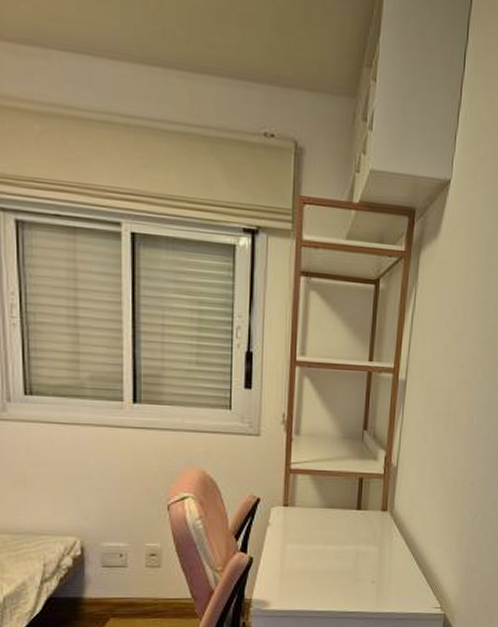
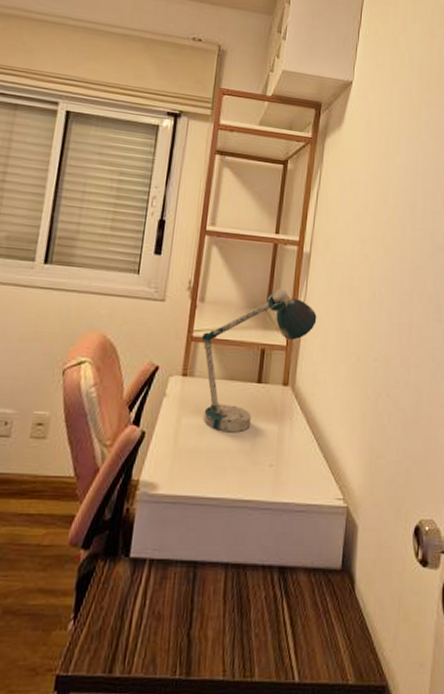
desk lamp: none [300,418,414,555] -> present [201,288,317,433]

